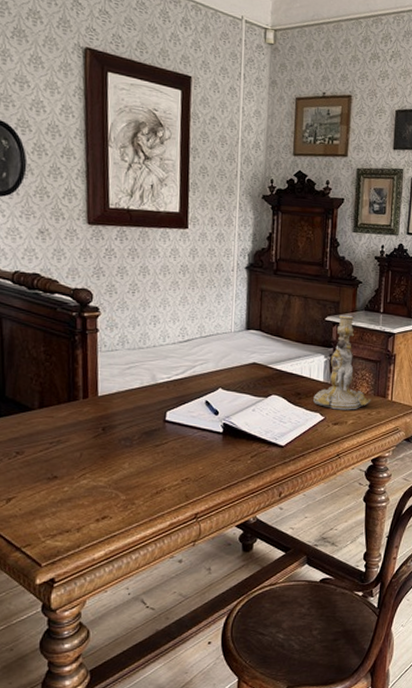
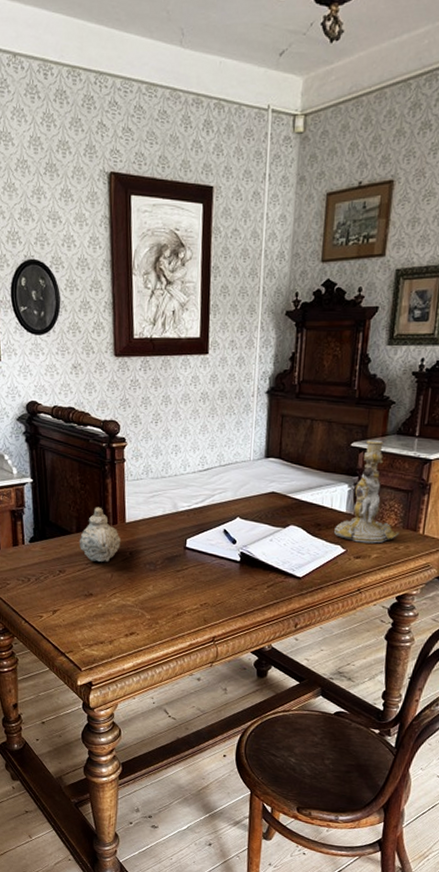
teapot: none [42,380,93,441] -> present [80,507,121,563]

